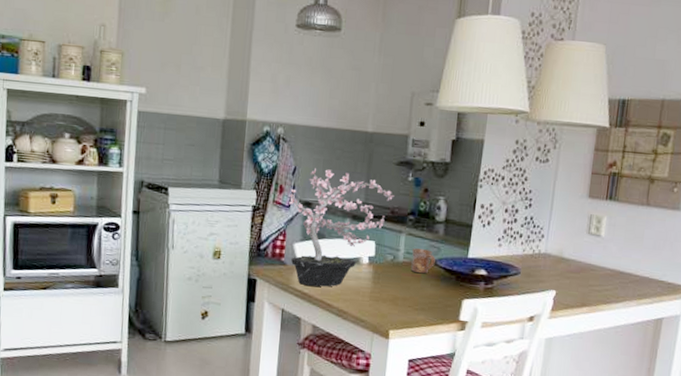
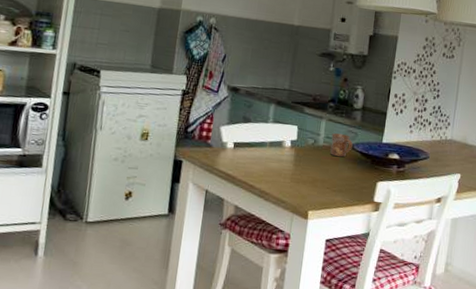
potted plant: present [289,168,394,287] -> none [216,56,317,169]

